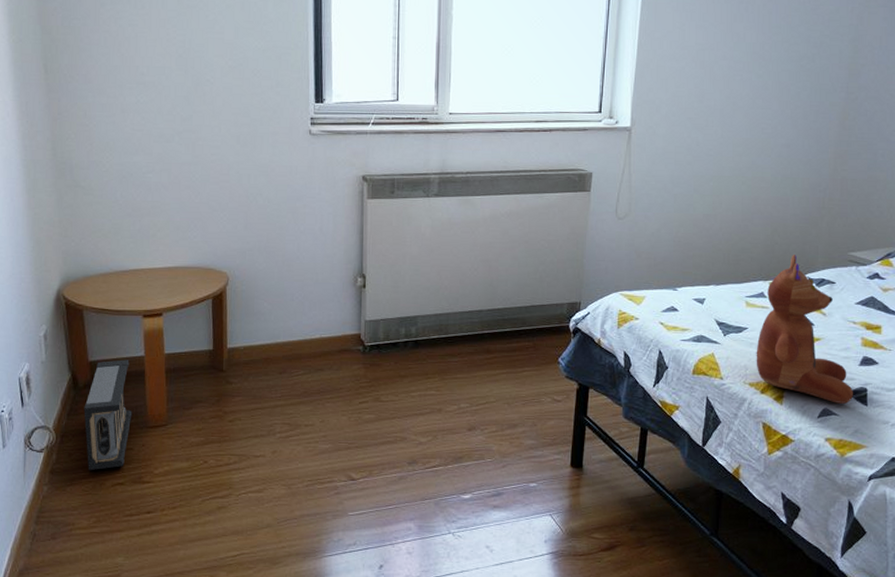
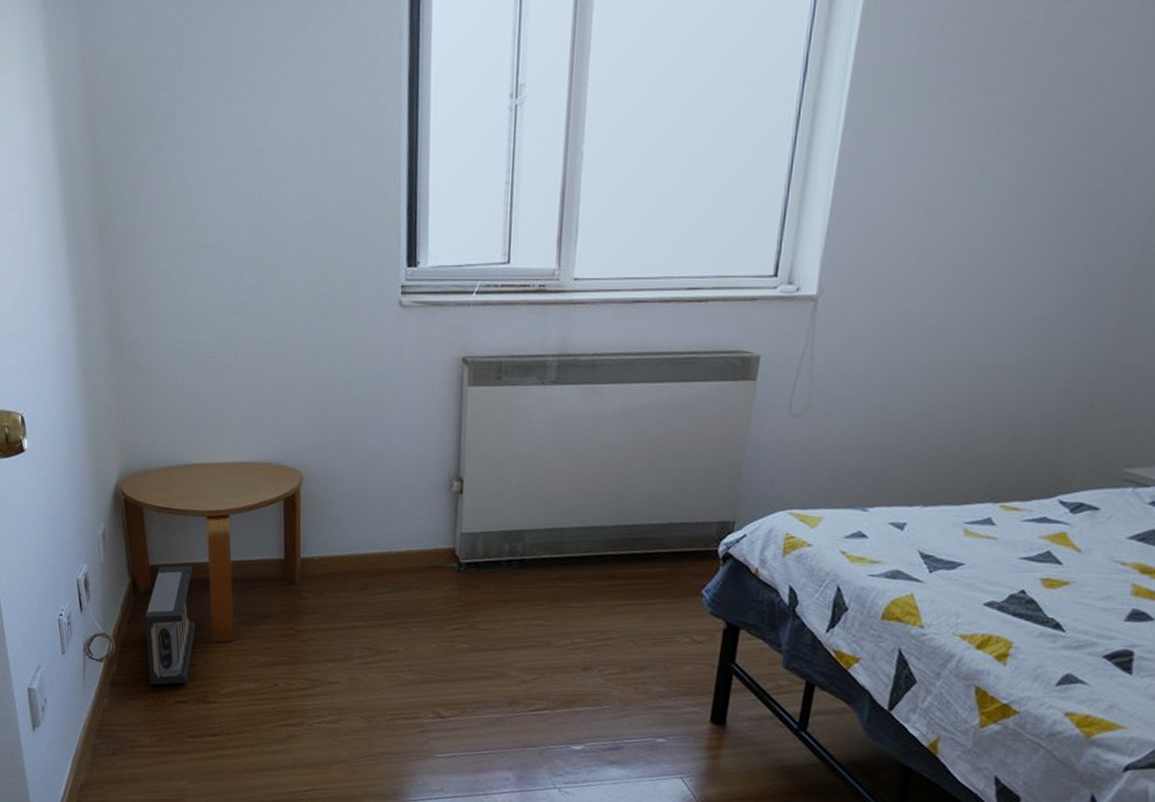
toy: present [756,255,853,404] -> none [972,469,1112,670]

